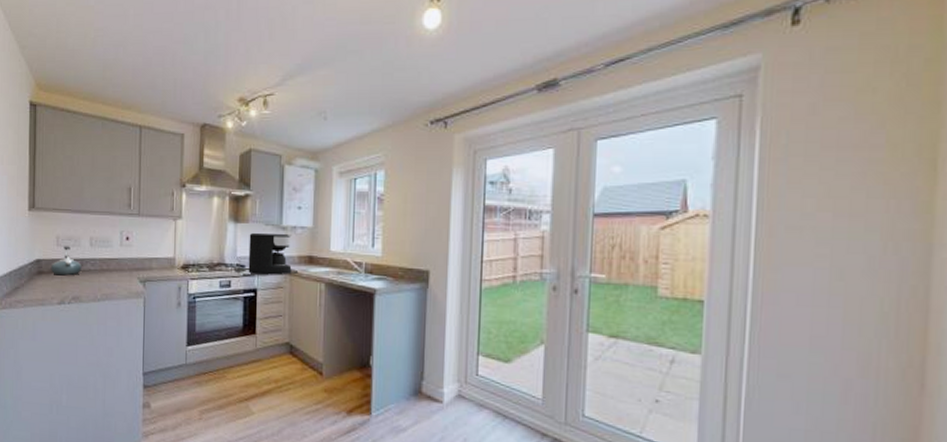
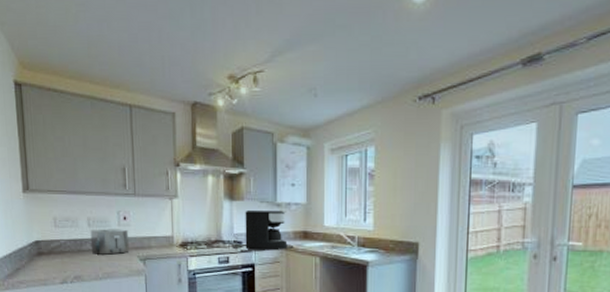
kettle: present [50,246,82,276] -> none [50,227,82,256]
toaster: none [91,248,130,276] -> present [90,229,130,256]

